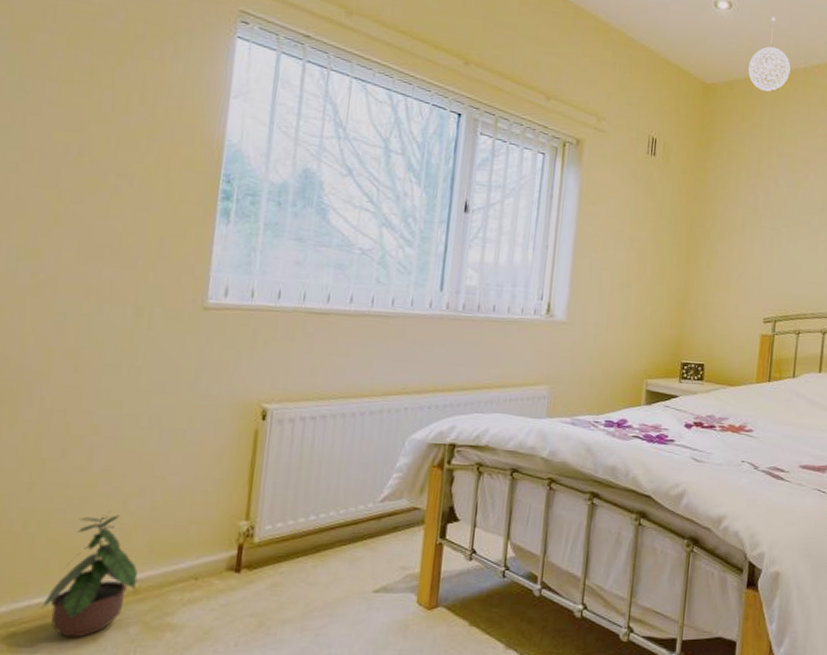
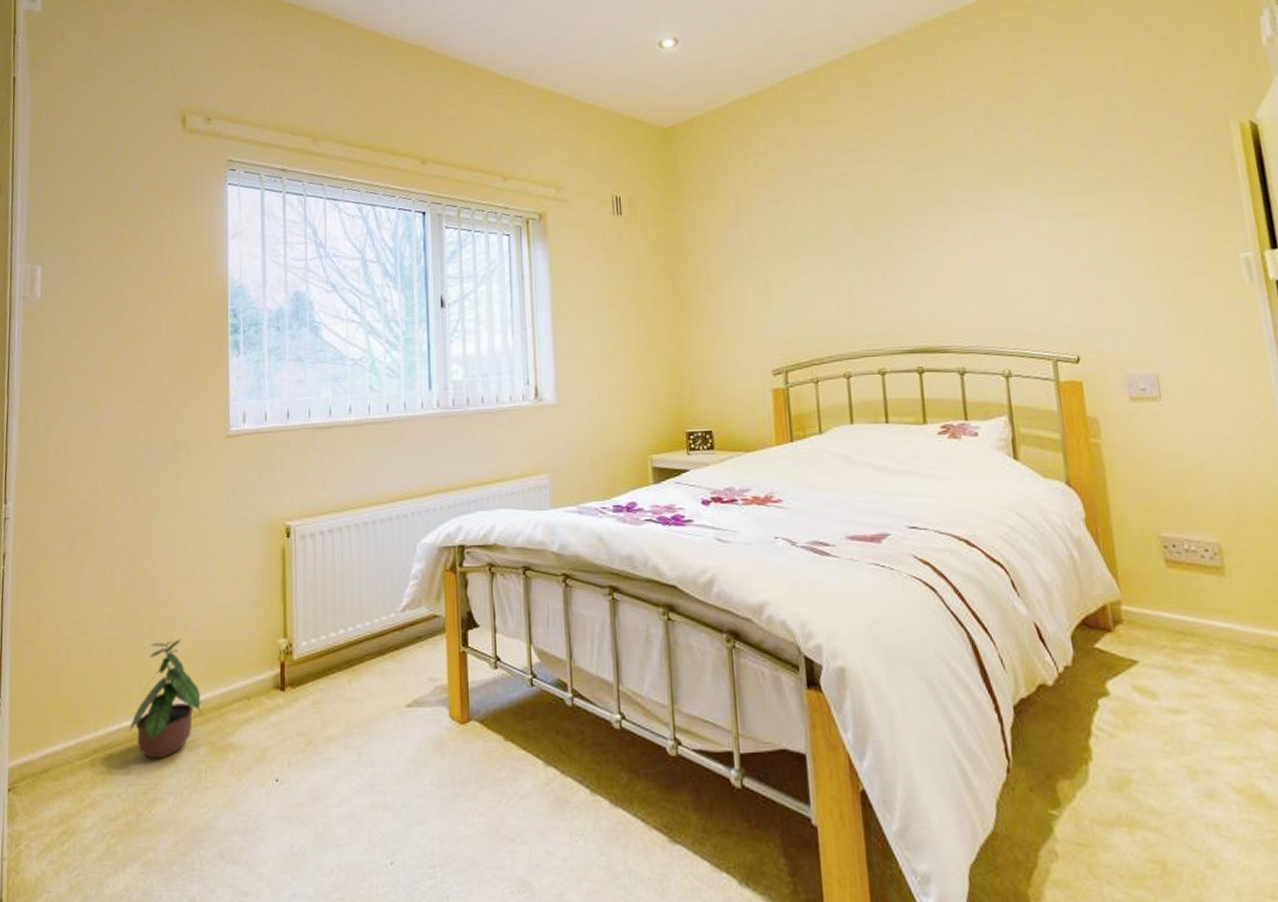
pendant light: present [748,17,791,92] -> none [707,41,755,122]

